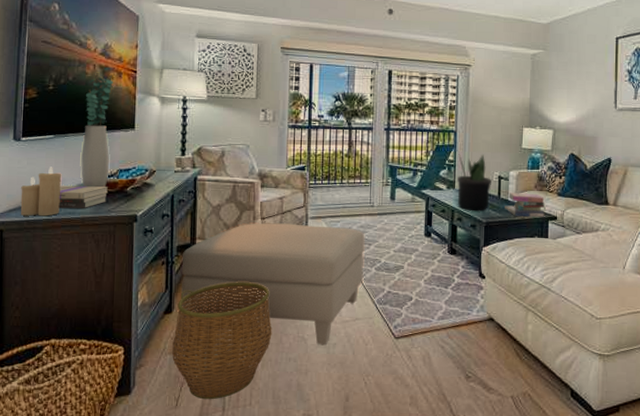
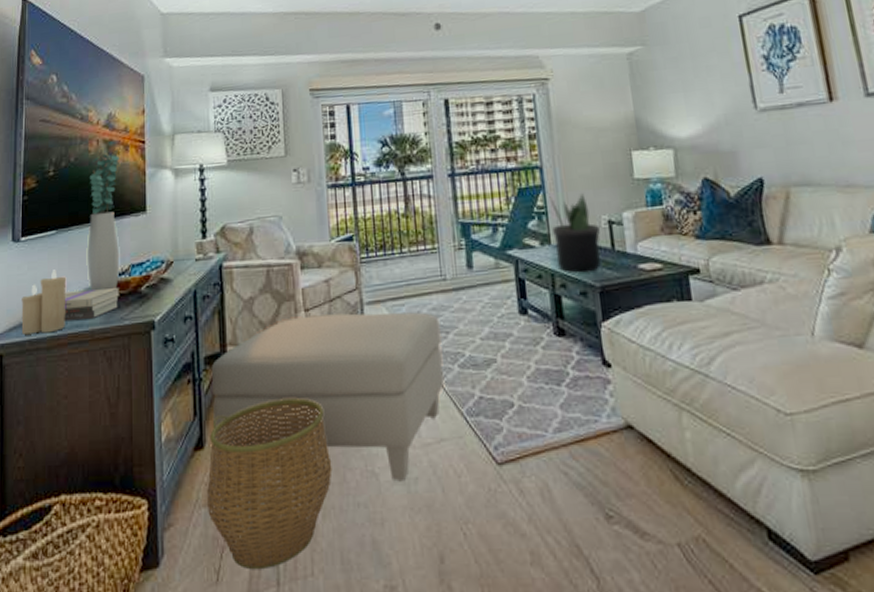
books: present [505,193,545,217] -> none [623,239,681,274]

